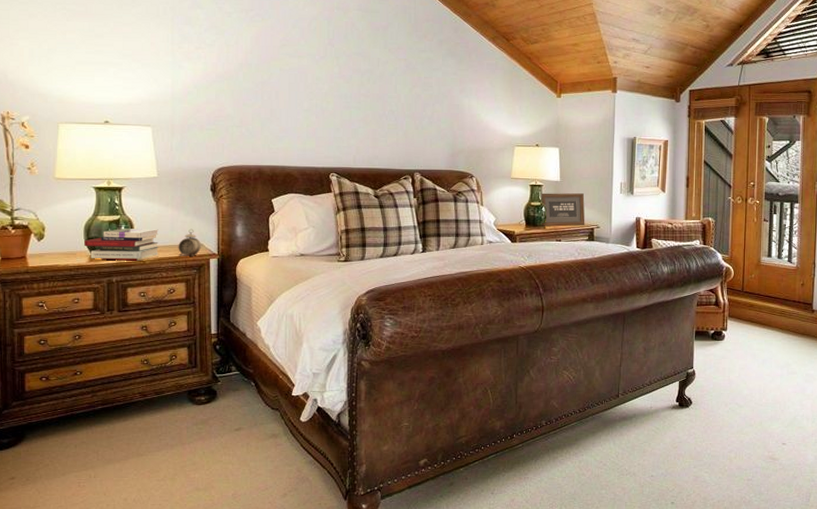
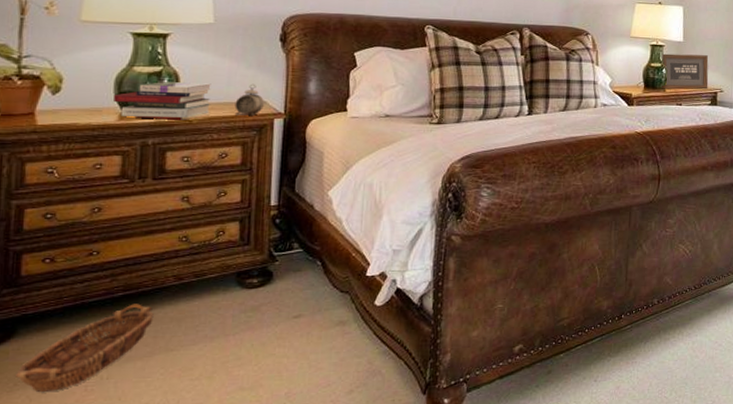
basket: none [27,416,126,486] -> present [16,304,154,392]

